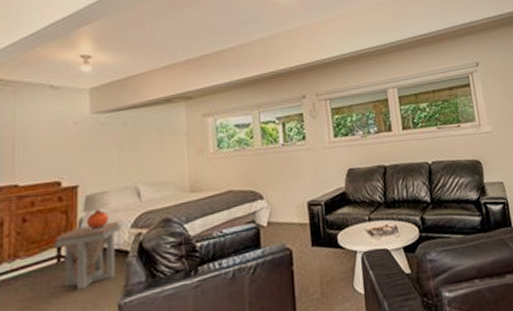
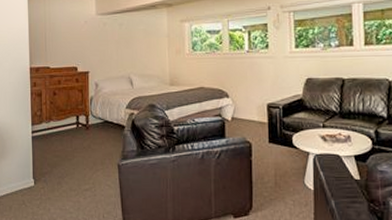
side table: present [54,222,120,291] -> none [74,103,119,150]
lamp: present [82,191,112,232] -> none [92,78,112,108]

